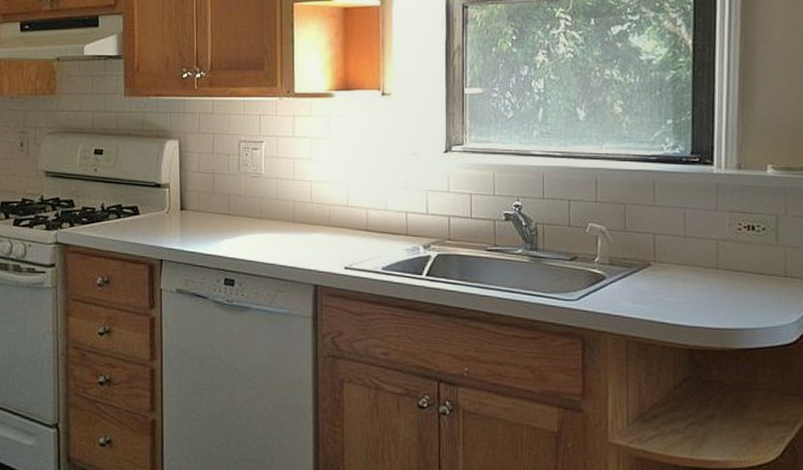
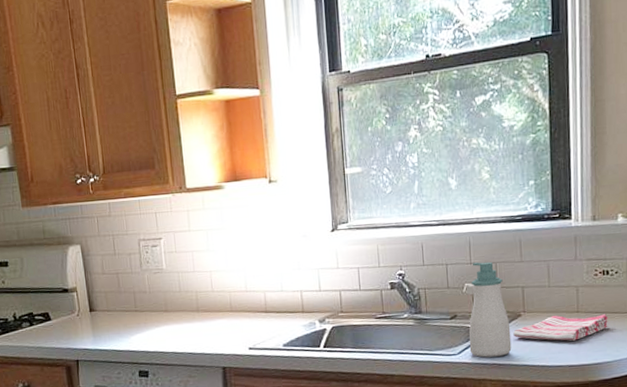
soap bottle: none [590,202,638,308] -> present [469,261,512,358]
dish towel: none [641,268,752,300] -> present [513,314,608,341]

